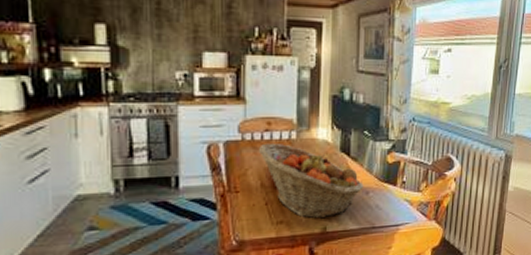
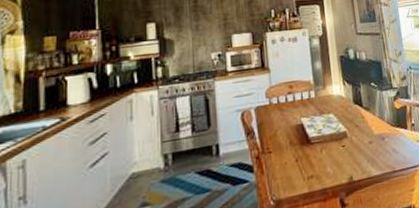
fruit basket: present [259,142,364,219] -> none [285,103,379,170]

